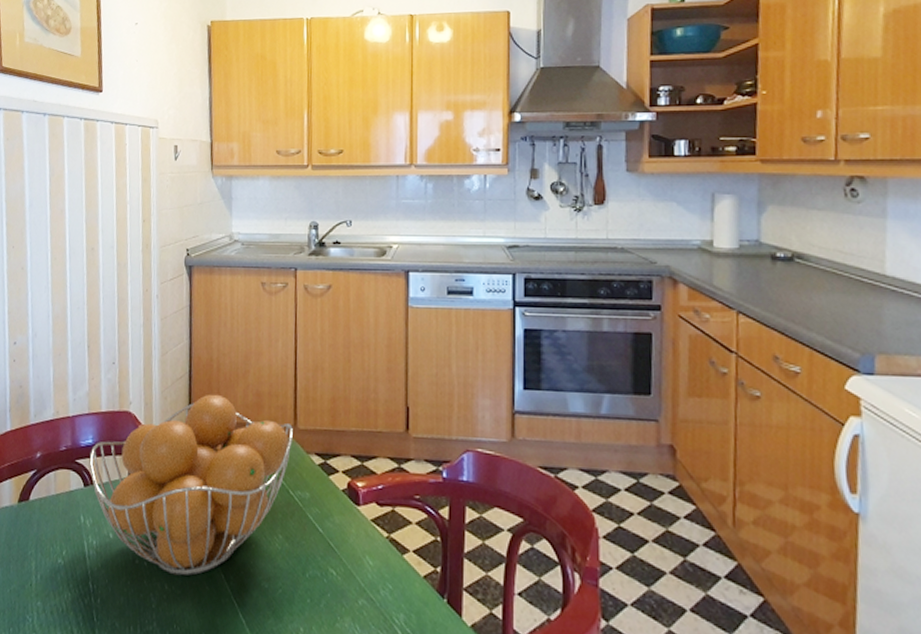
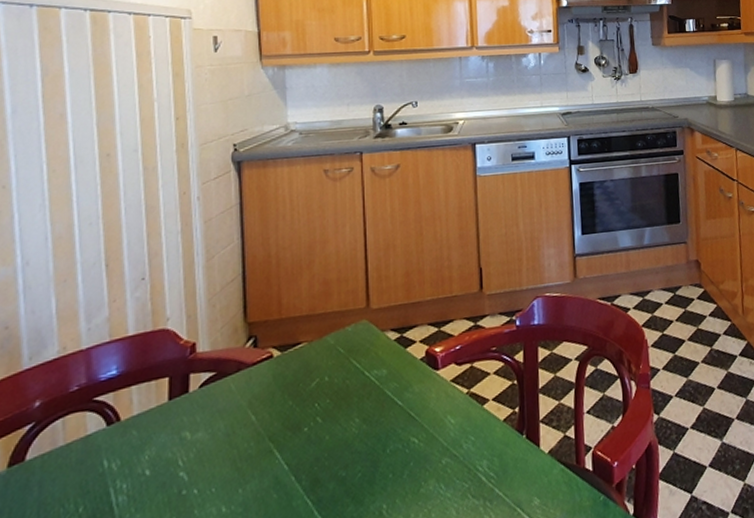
fruit basket: present [89,394,293,576] -> none [113,290,366,494]

